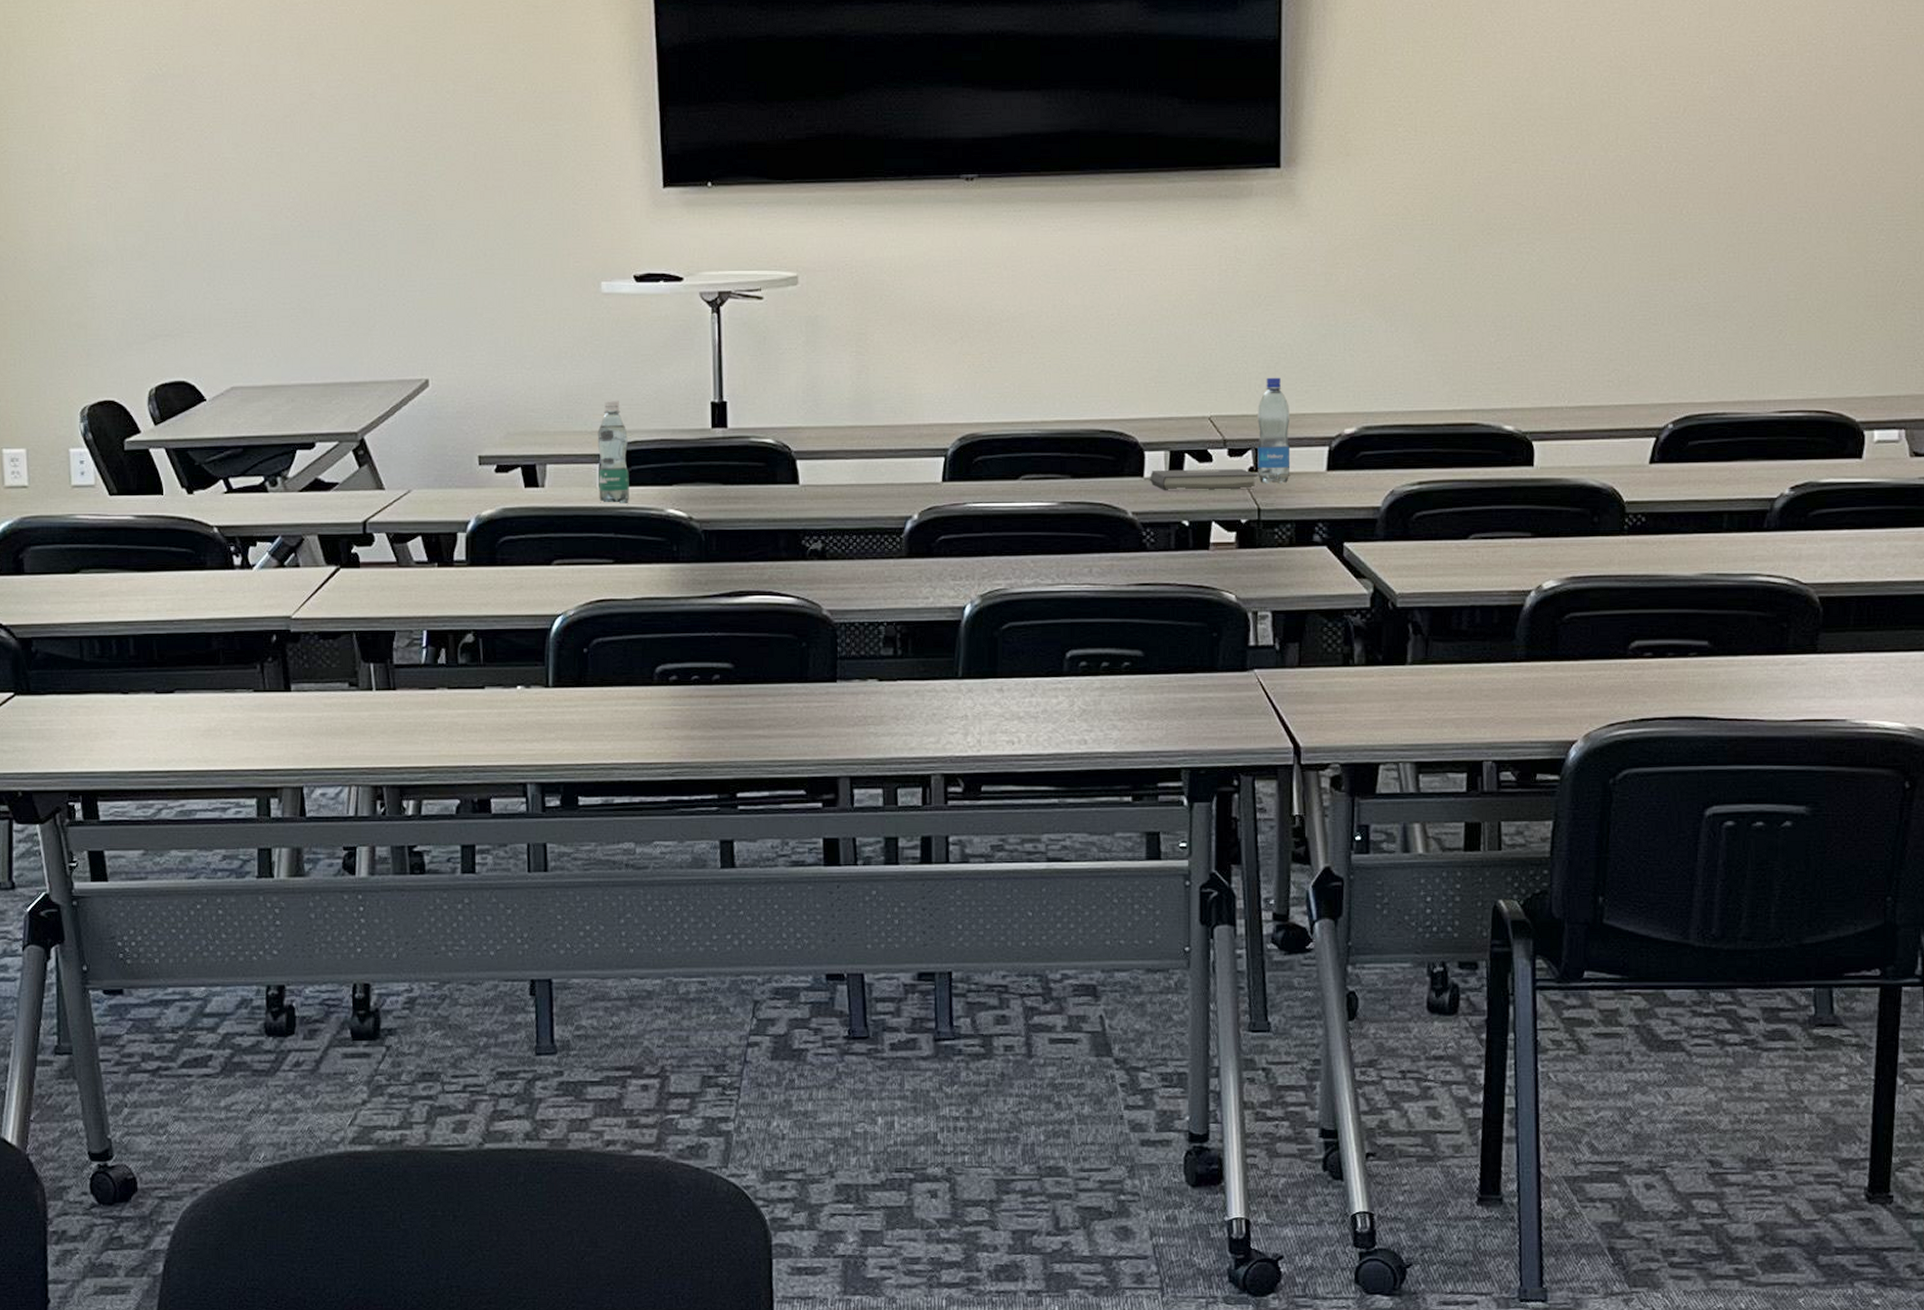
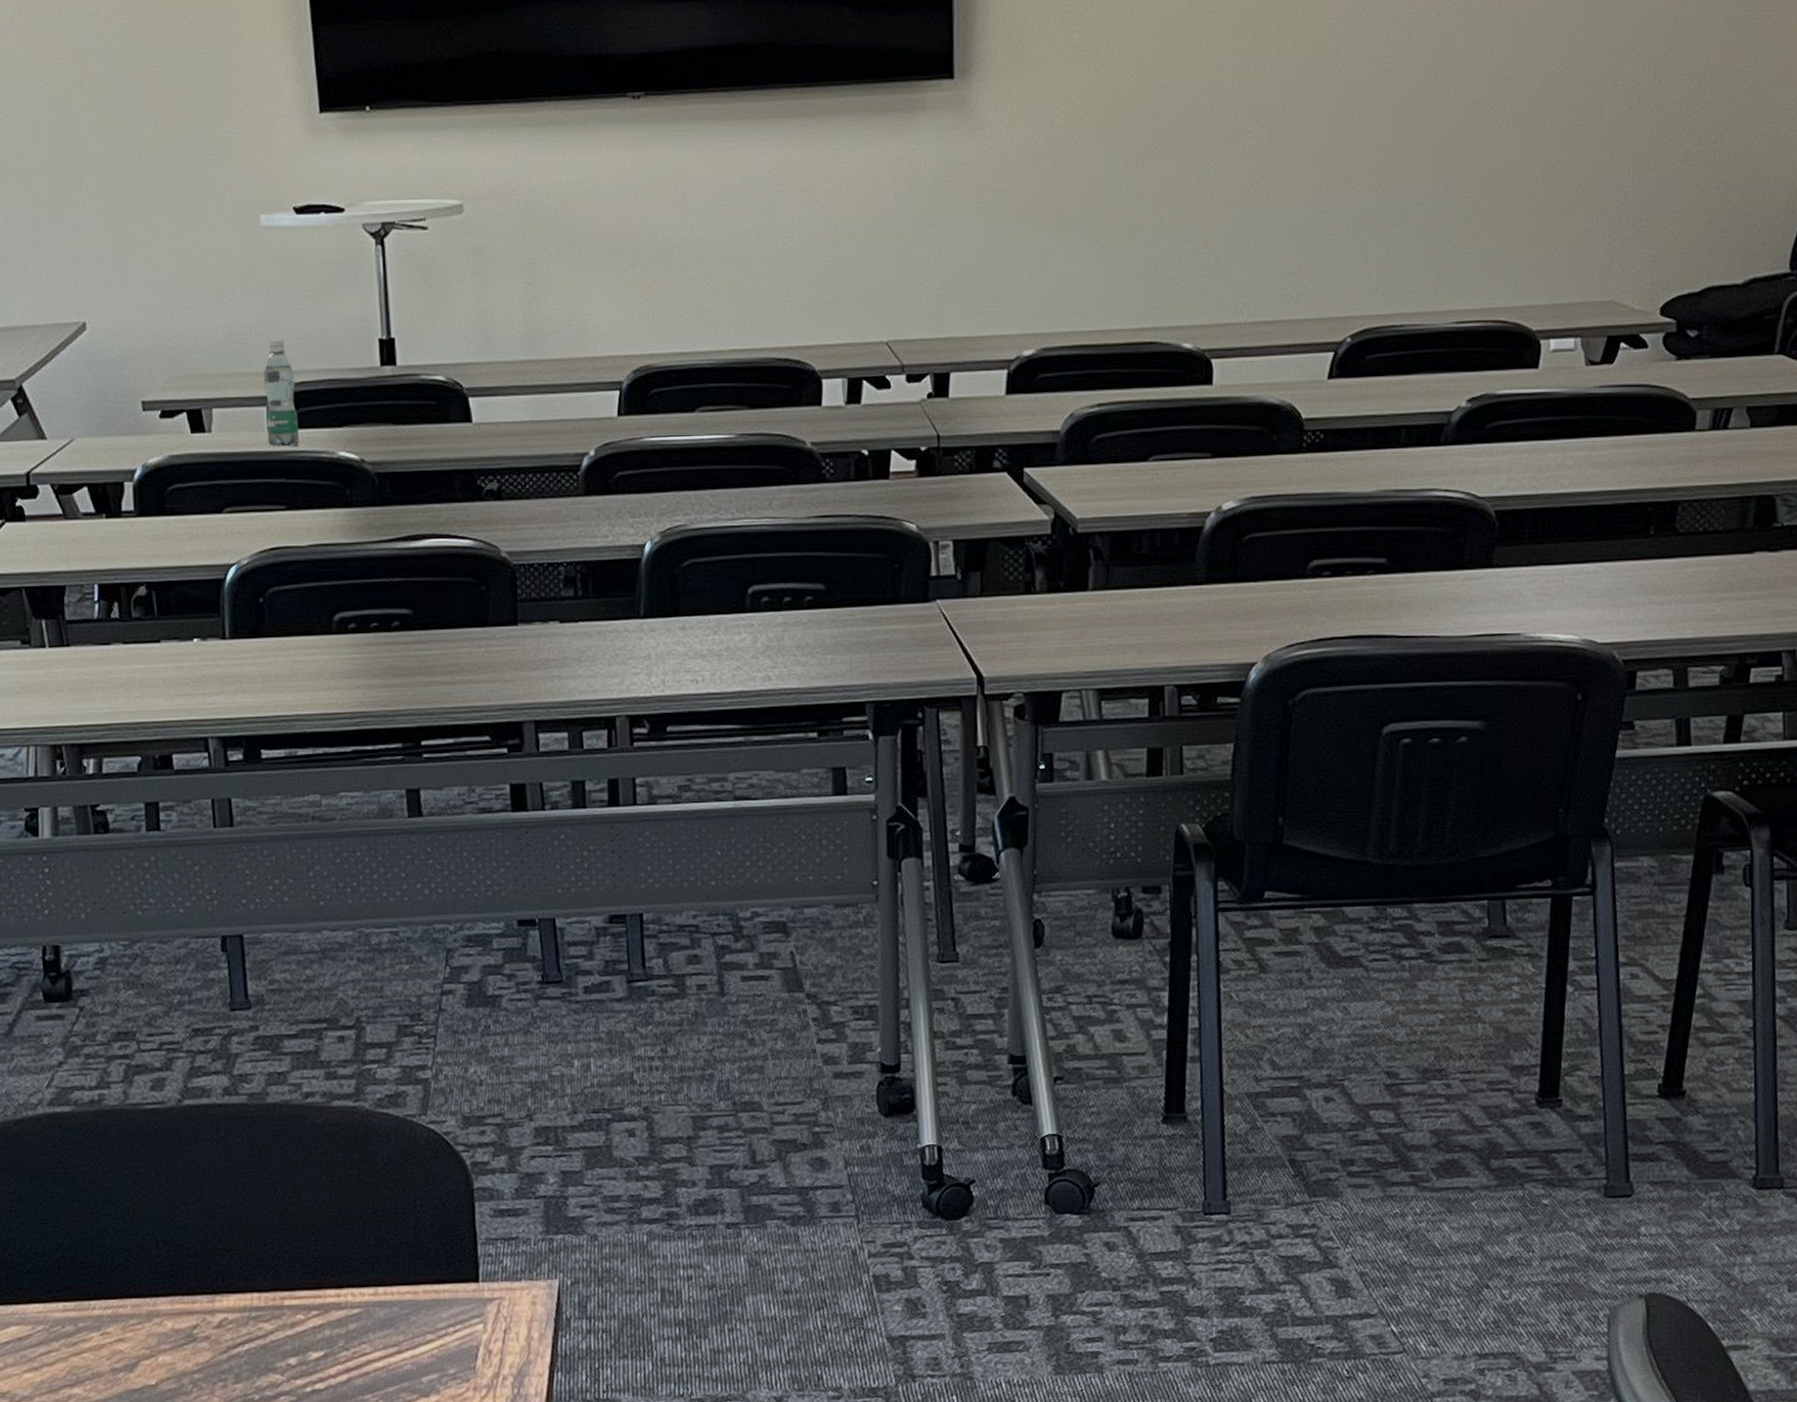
book: present [1150,469,1259,491] -> none [828,395,938,420]
bottle: present [1257,377,1291,485] -> none [935,299,969,411]

